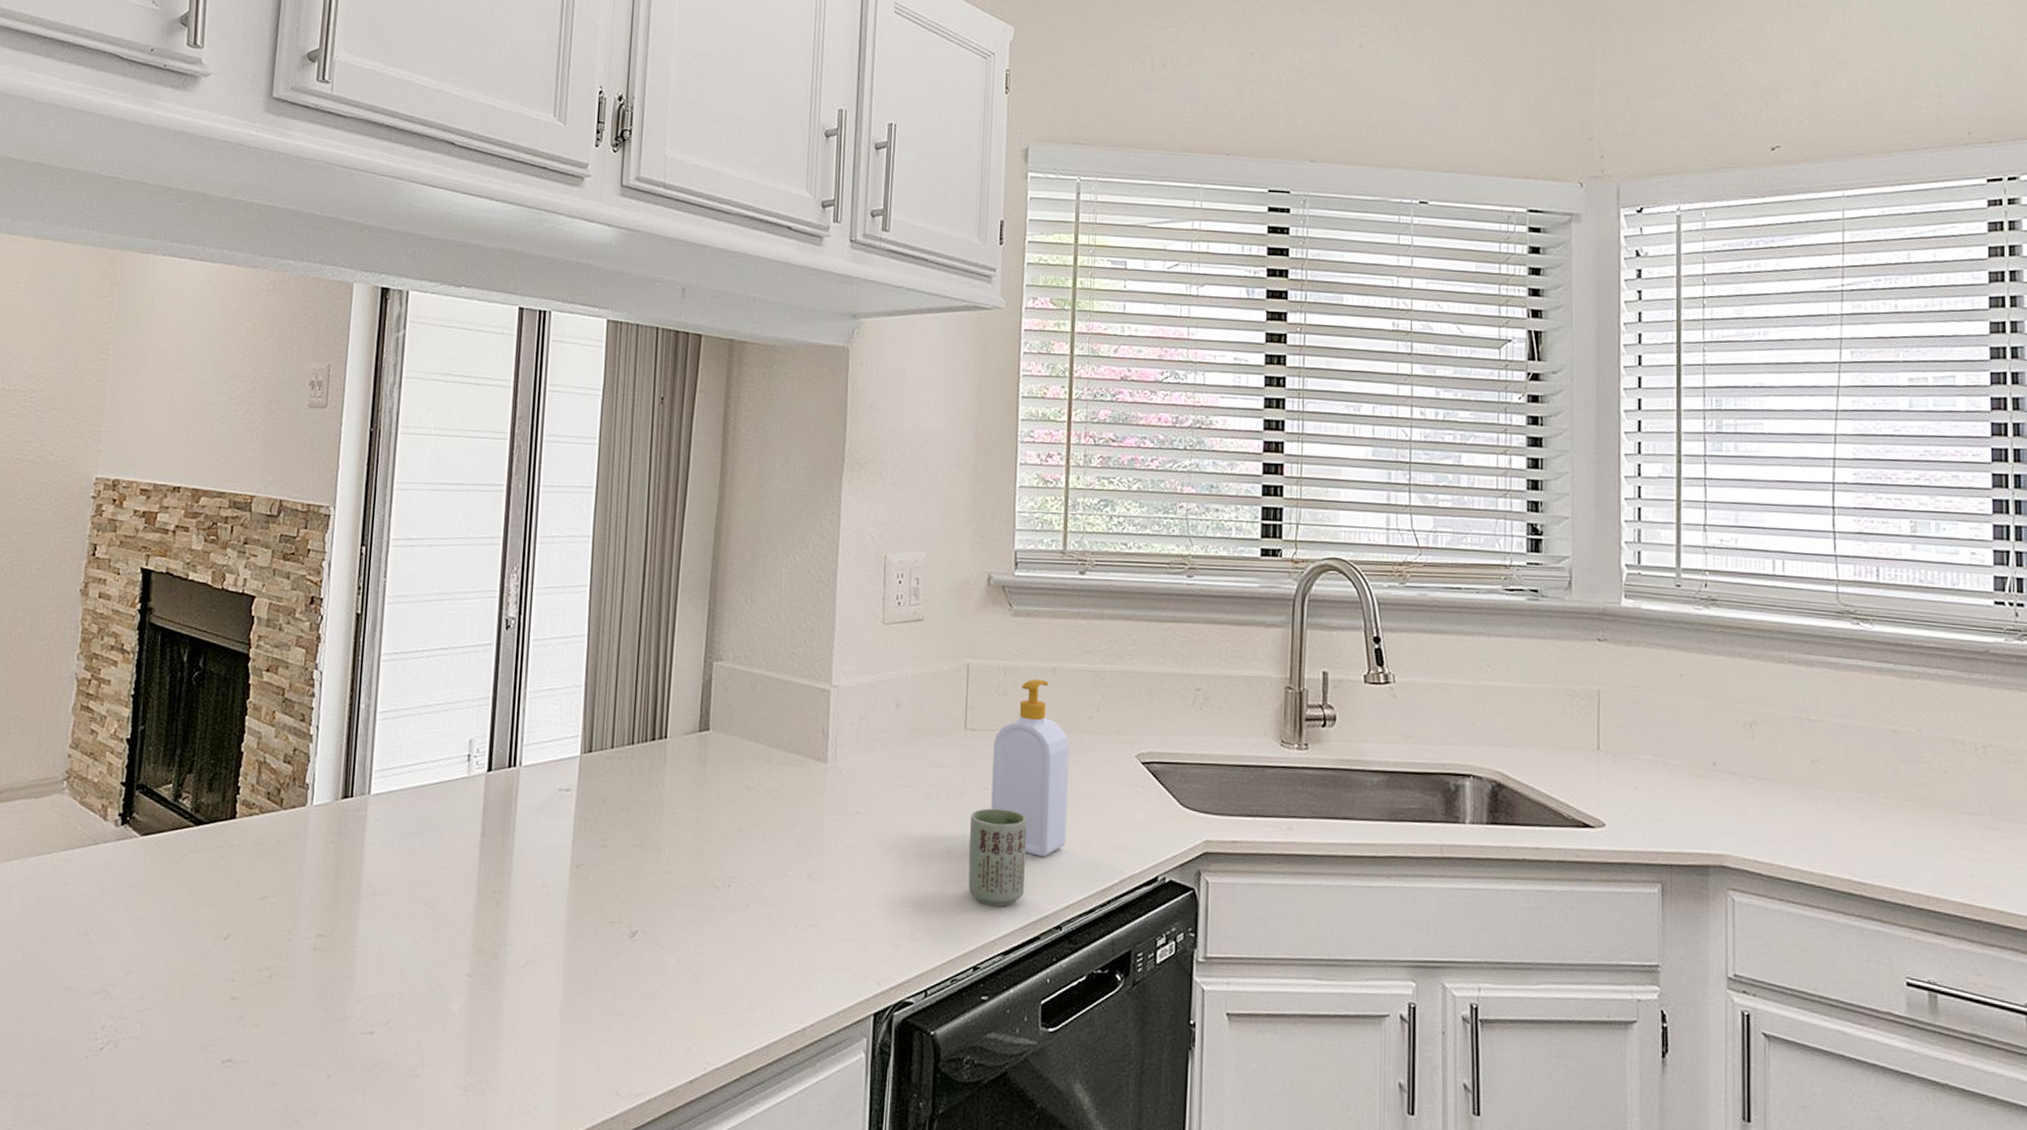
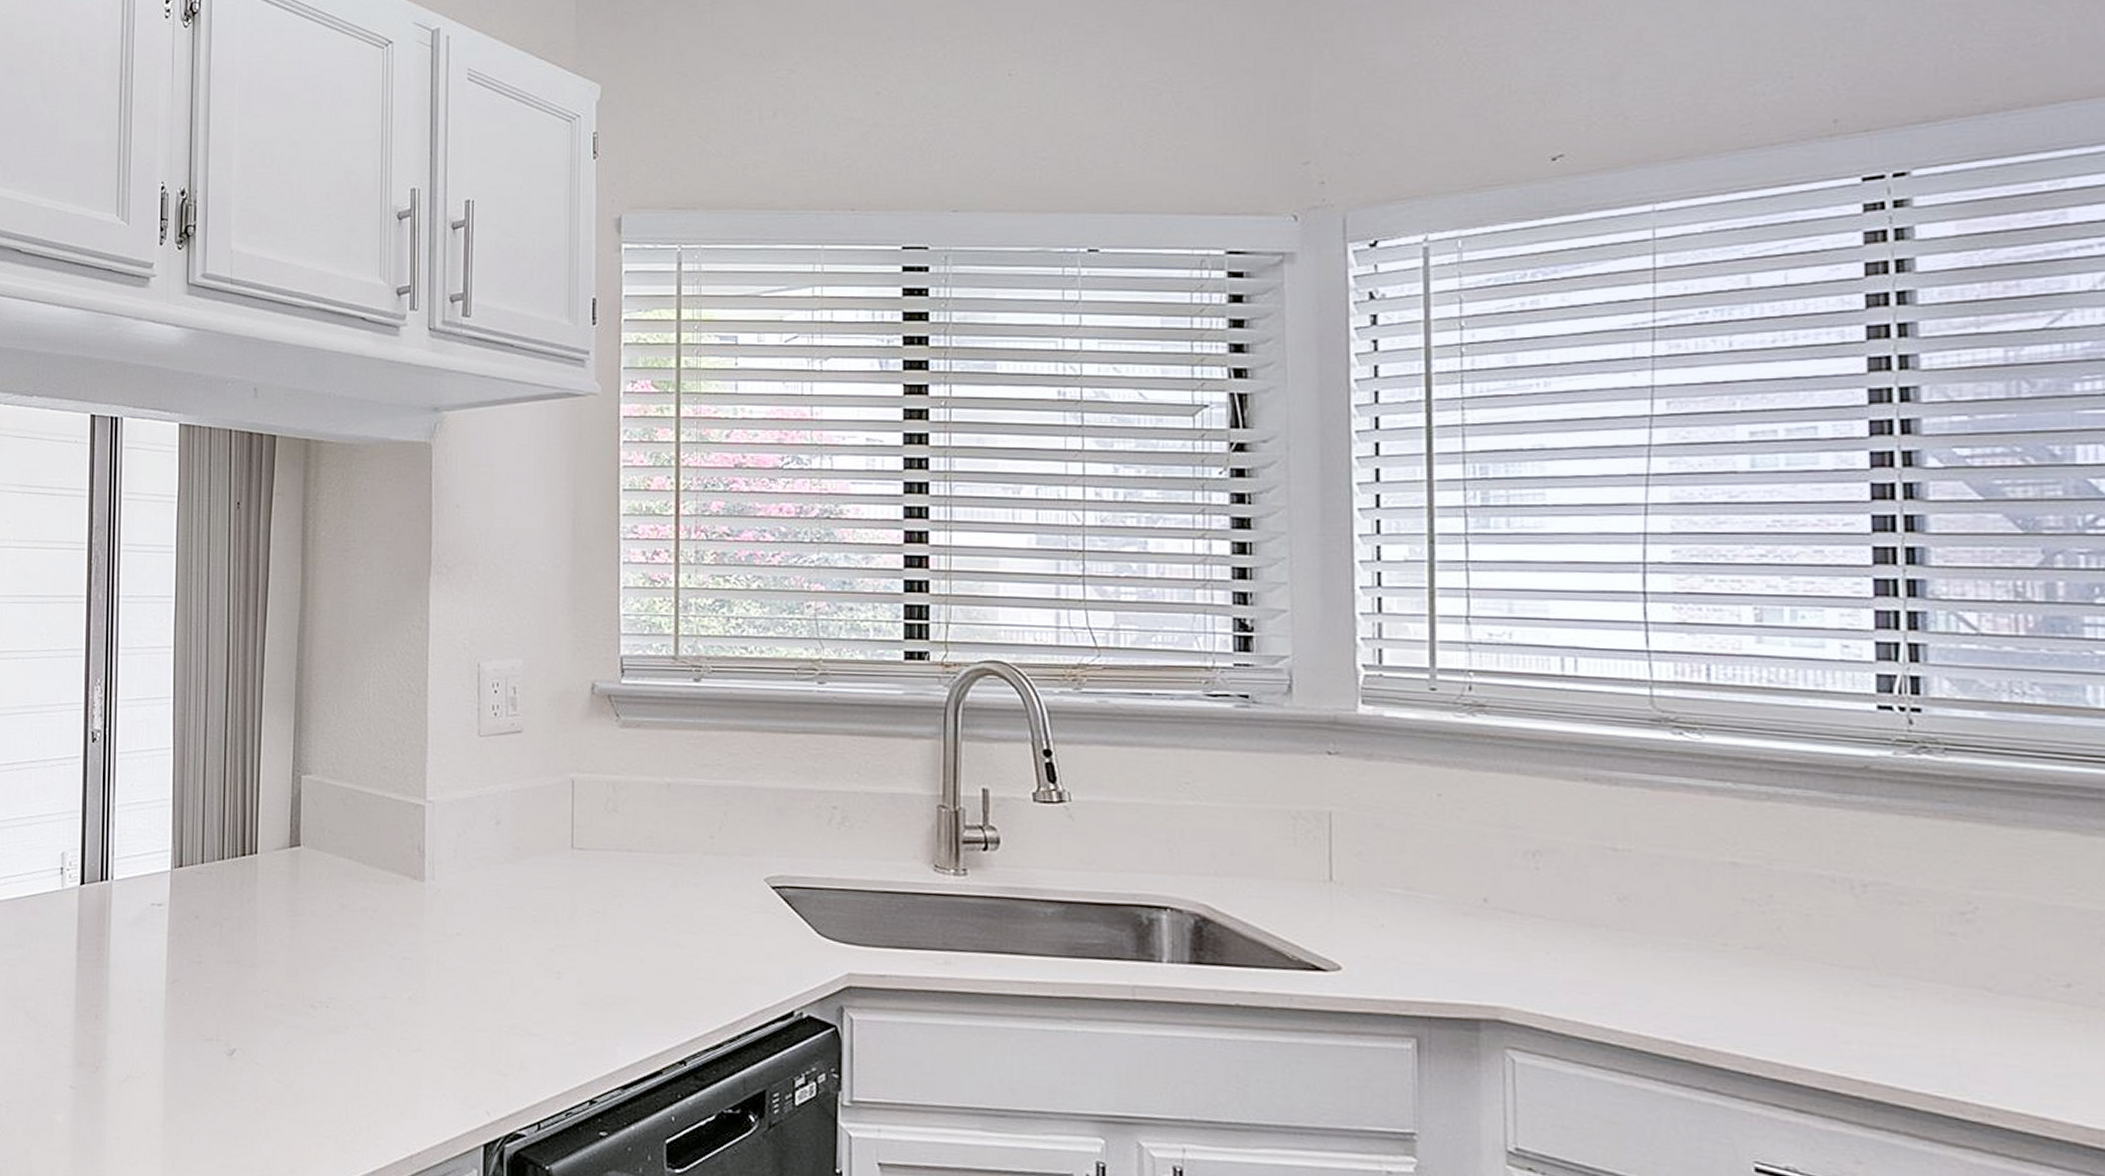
cup: present [968,808,1027,906] -> none [580,933,644,1038]
soap bottle: present [991,679,1069,857] -> none [603,795,689,986]

